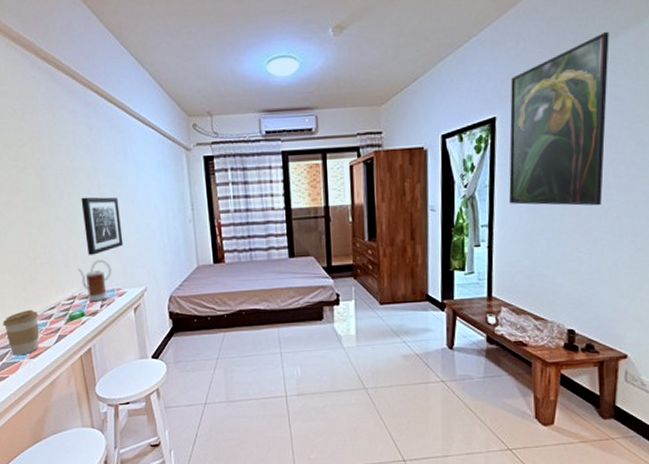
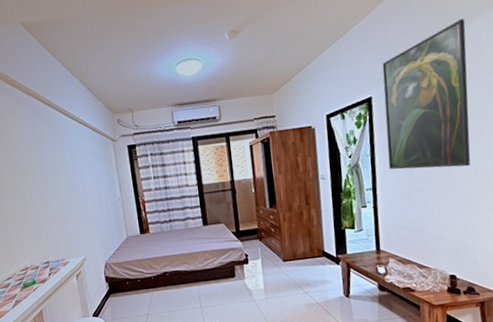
kettle: present [78,260,112,302] -> none [29,236,57,272]
wall art: present [81,197,124,255] -> none [29,183,65,233]

